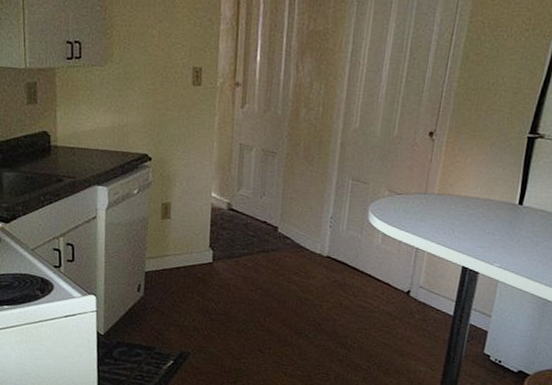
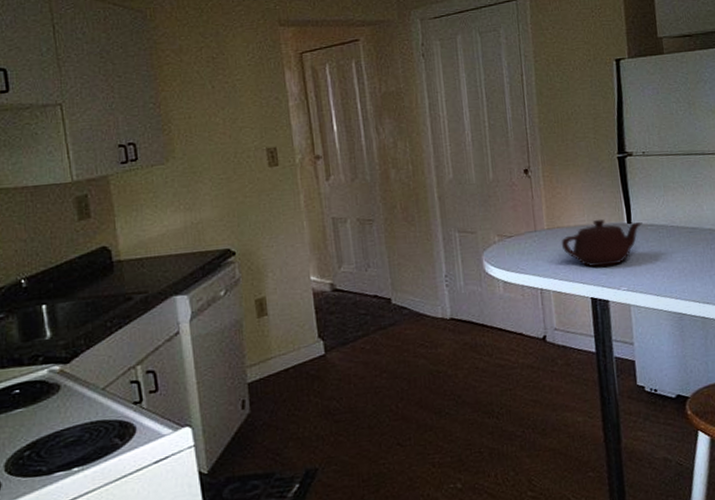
teapot: none [446,194,534,241] -> present [561,219,643,267]

